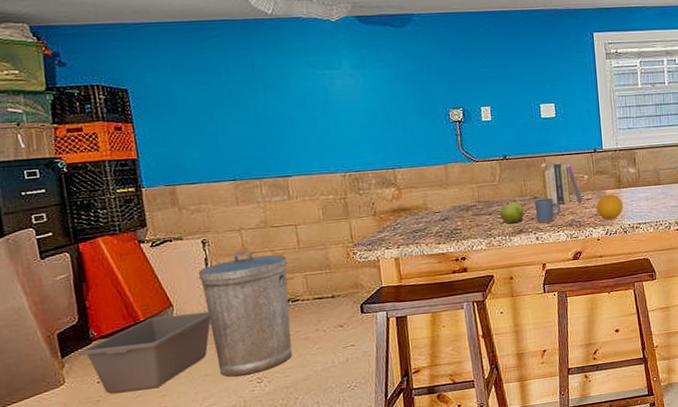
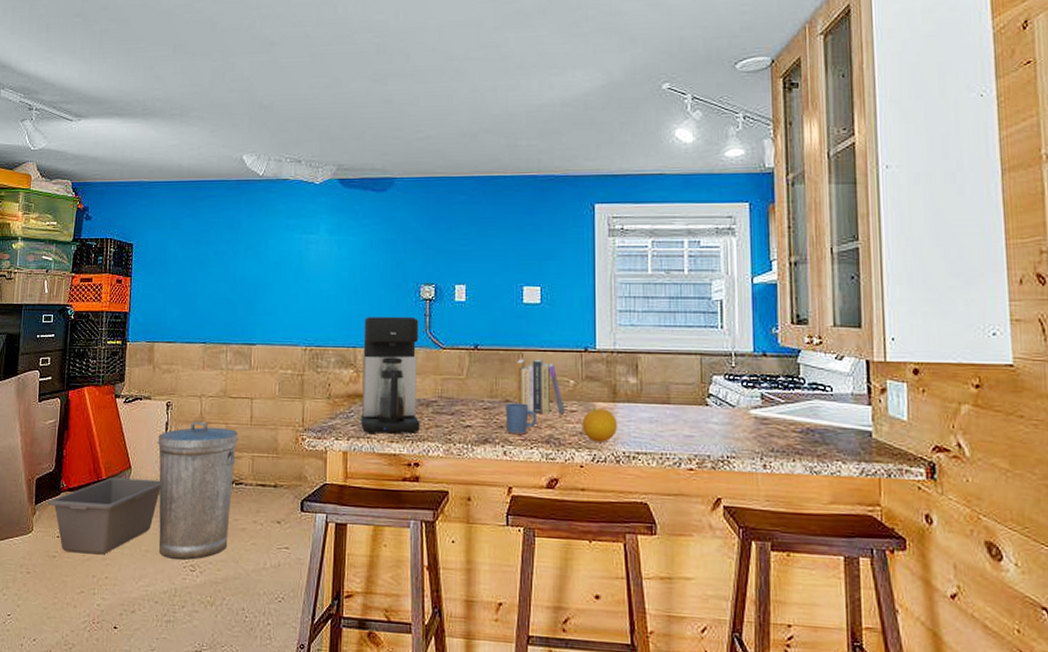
coffee maker: none [399,137,464,240] -> present [361,316,420,434]
fruit: present [499,201,525,224] -> none [463,402,492,430]

